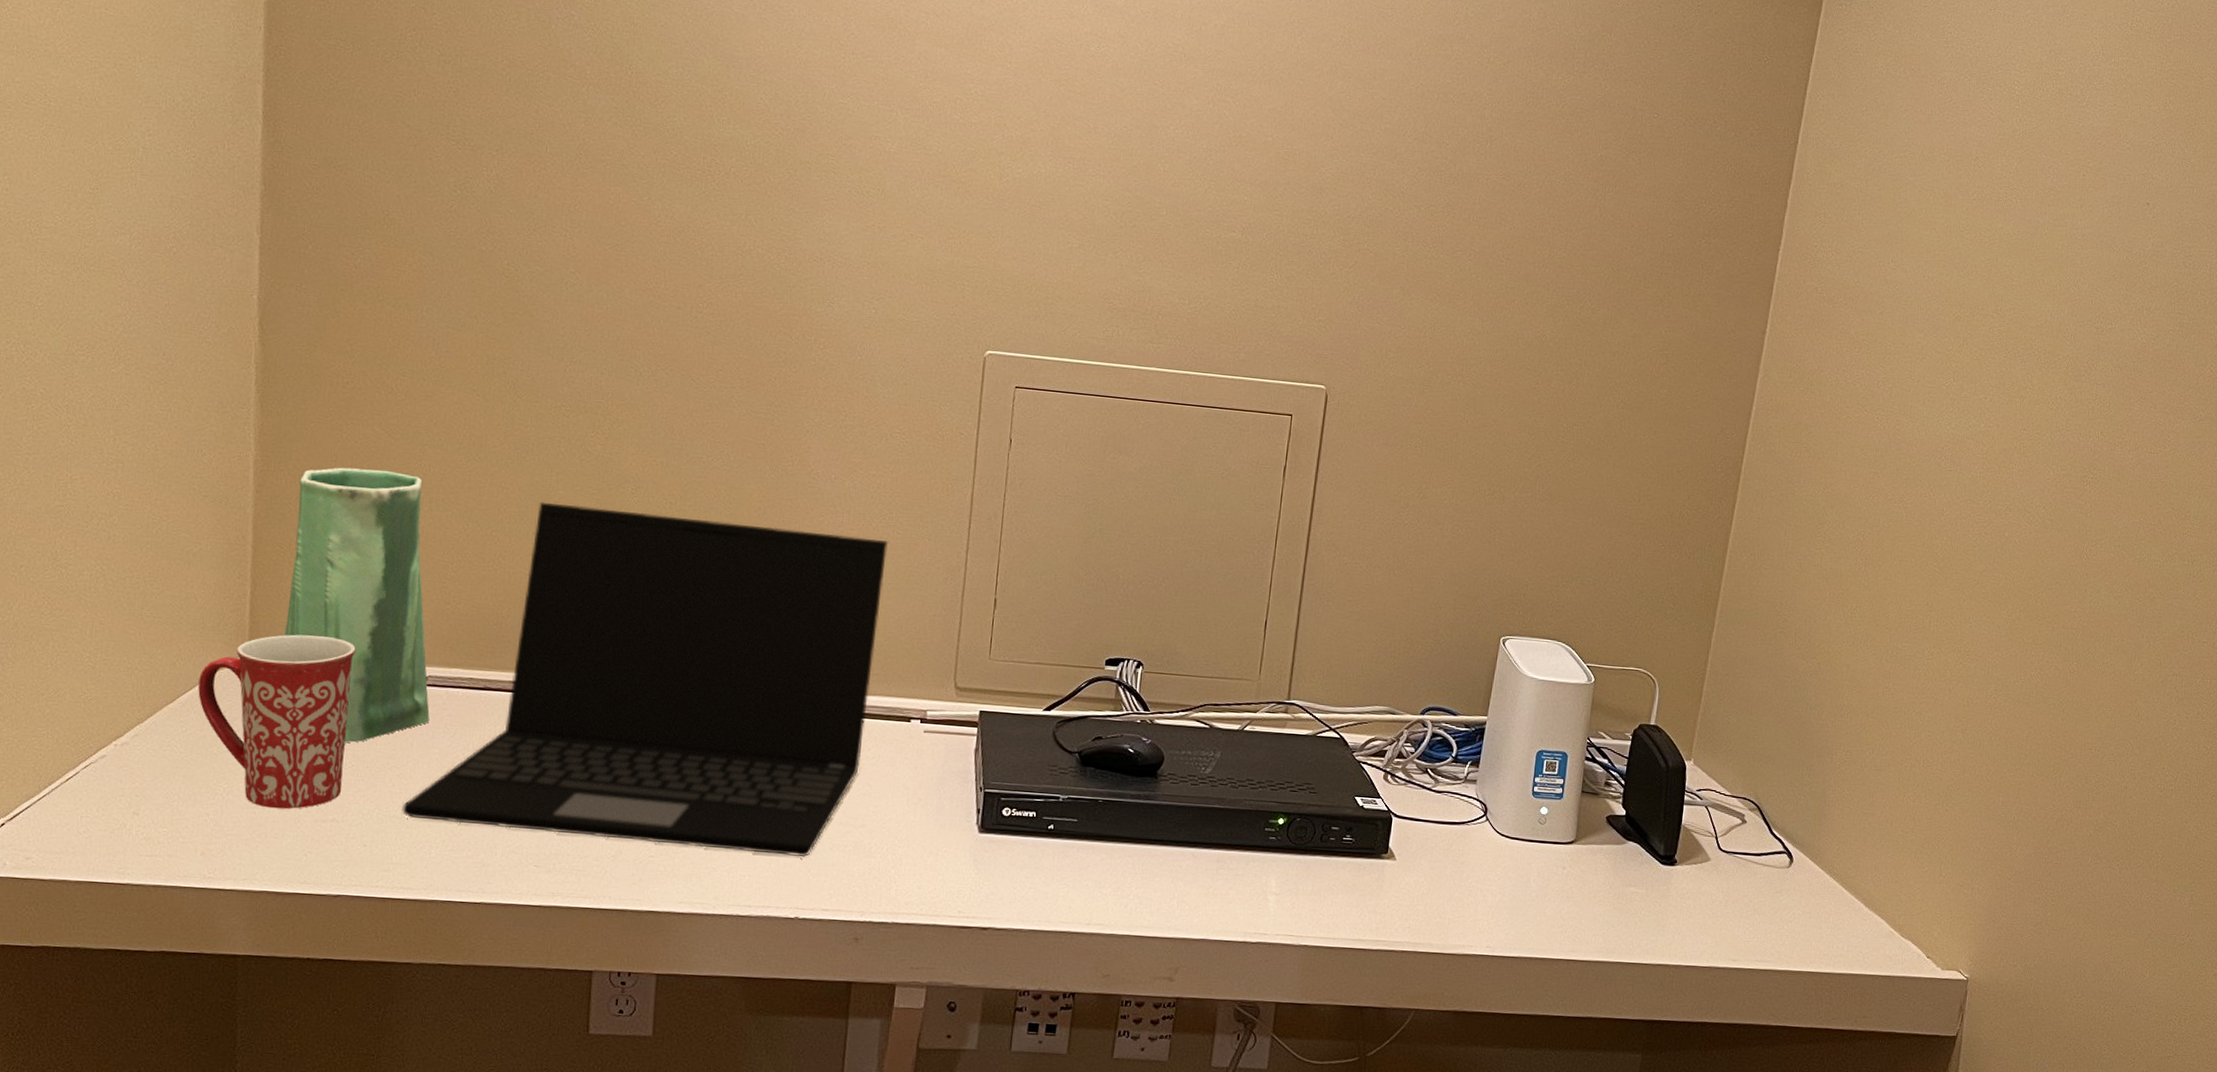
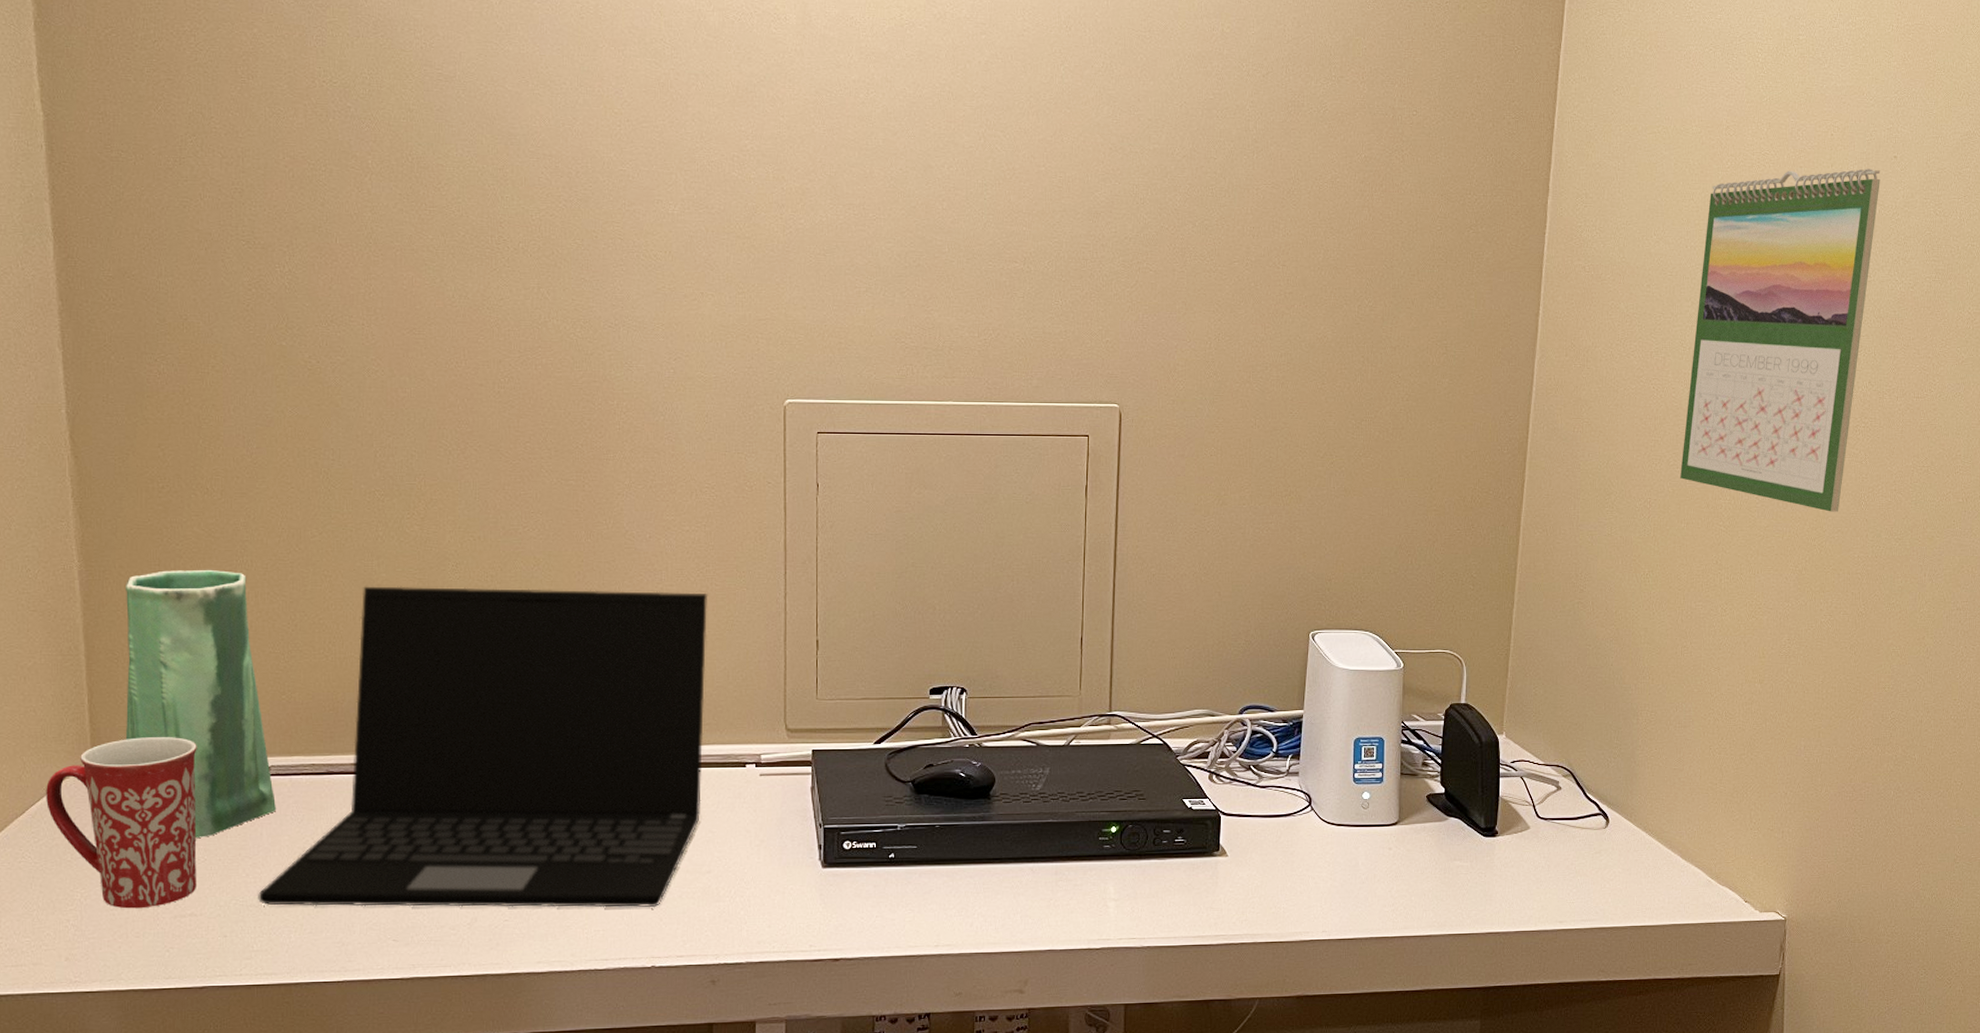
calendar: none [1897,208,2131,563] -> present [1680,169,1881,512]

